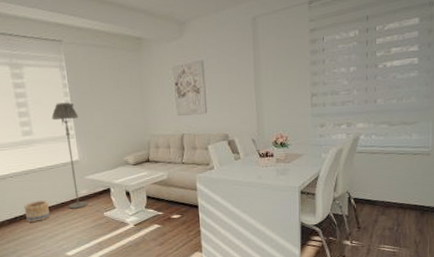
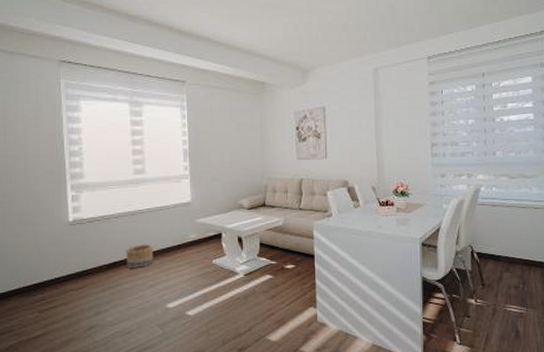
floor lamp: present [51,102,88,209] -> none [167,142,196,255]

